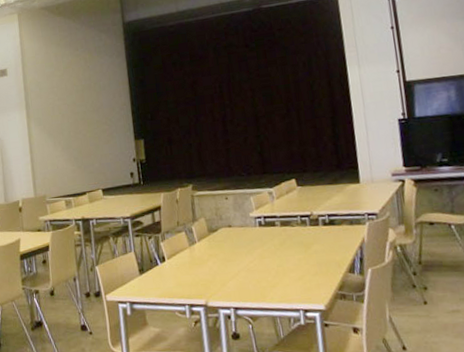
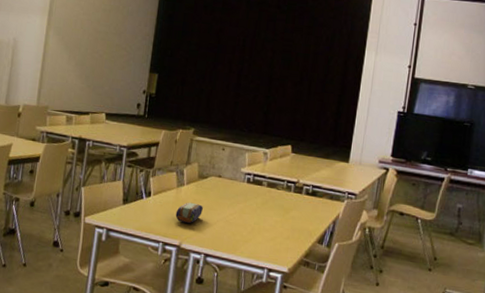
pencil case: none [194,258,221,281] -> present [175,202,203,224]

